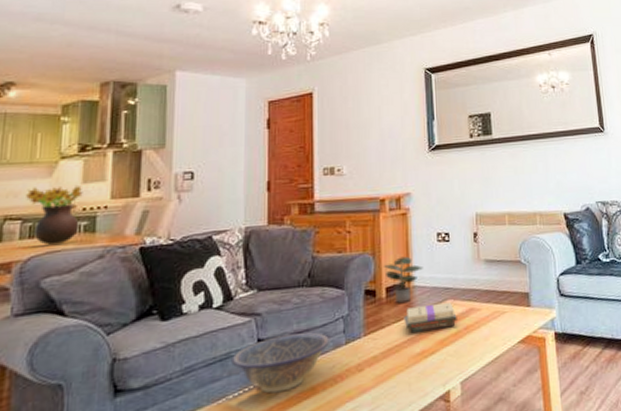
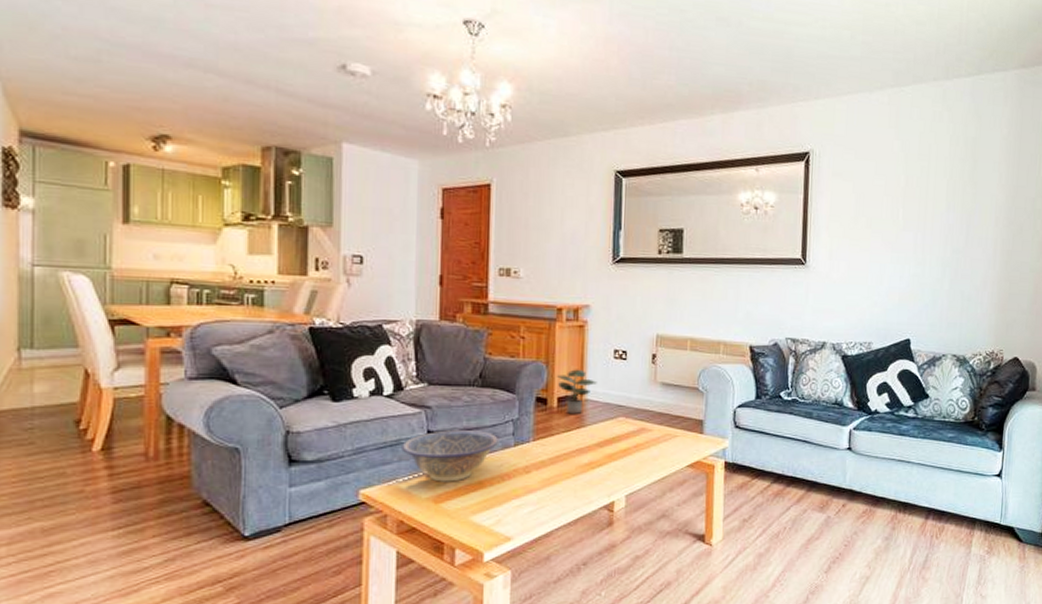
flower arrangement: present [25,186,83,246] -> none [190,252,249,315]
books: present [404,303,457,332] -> none [573,420,628,444]

